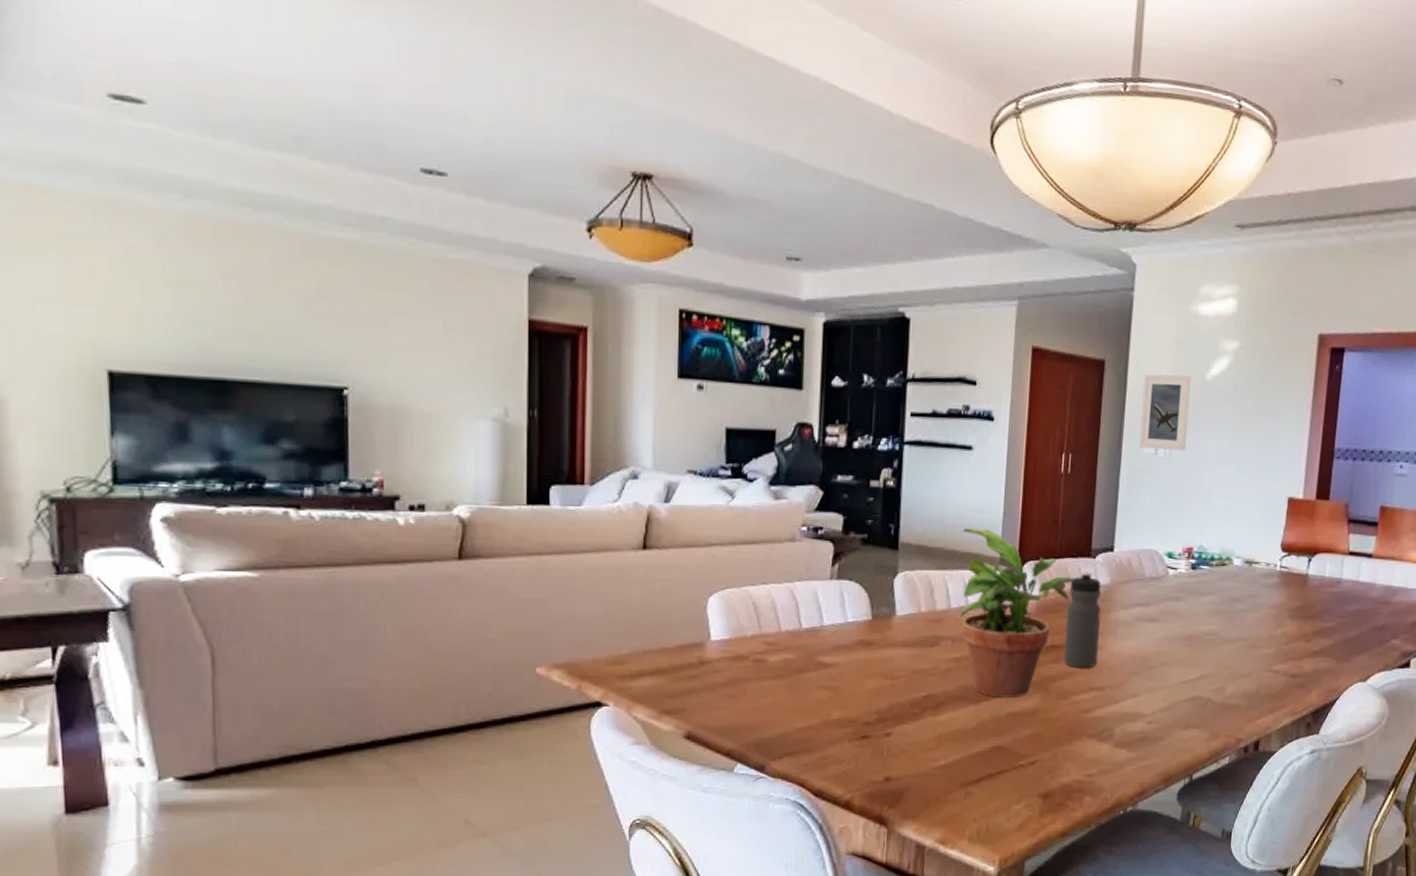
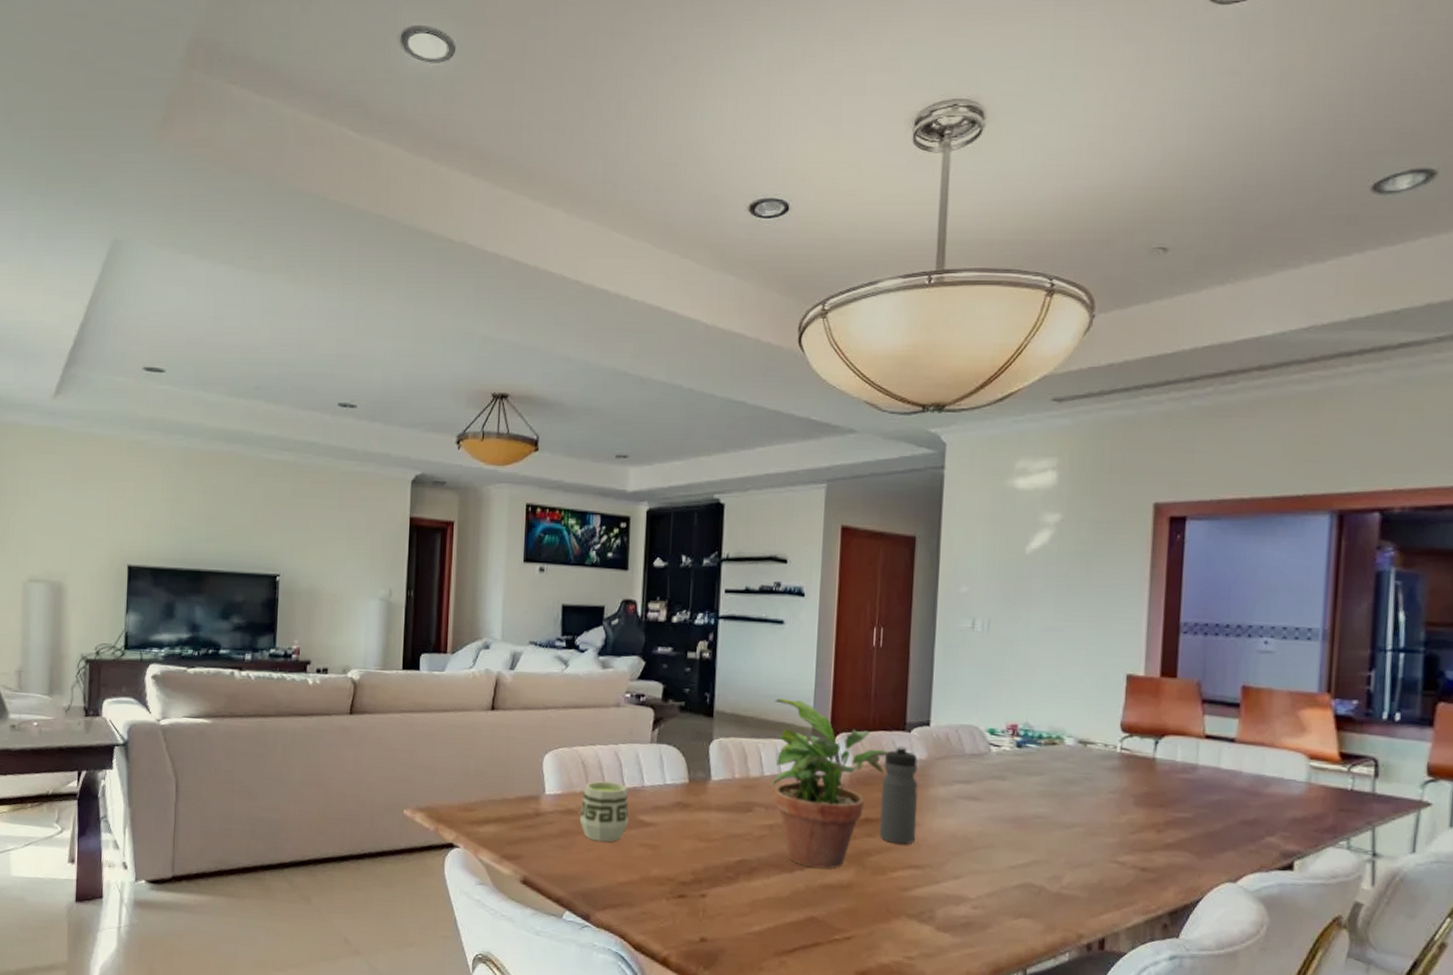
cup: none [751,623,808,687] -> present [579,781,629,842]
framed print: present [1139,374,1191,451] -> none [954,548,1009,625]

